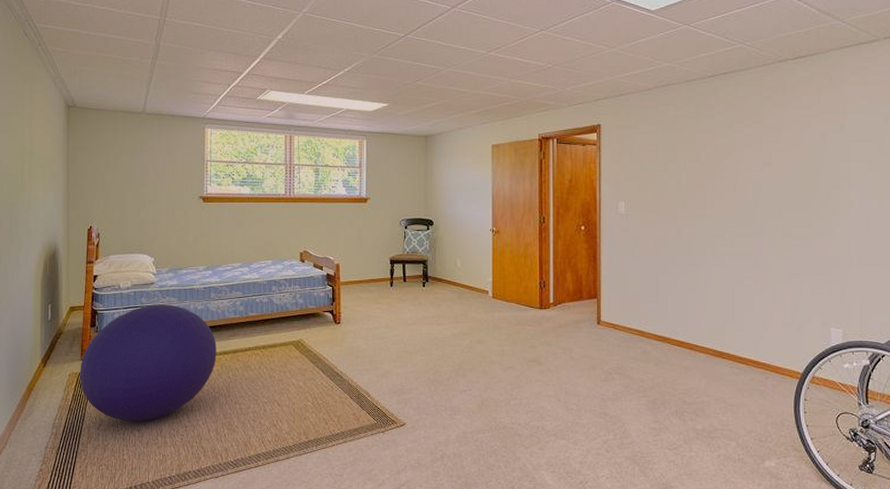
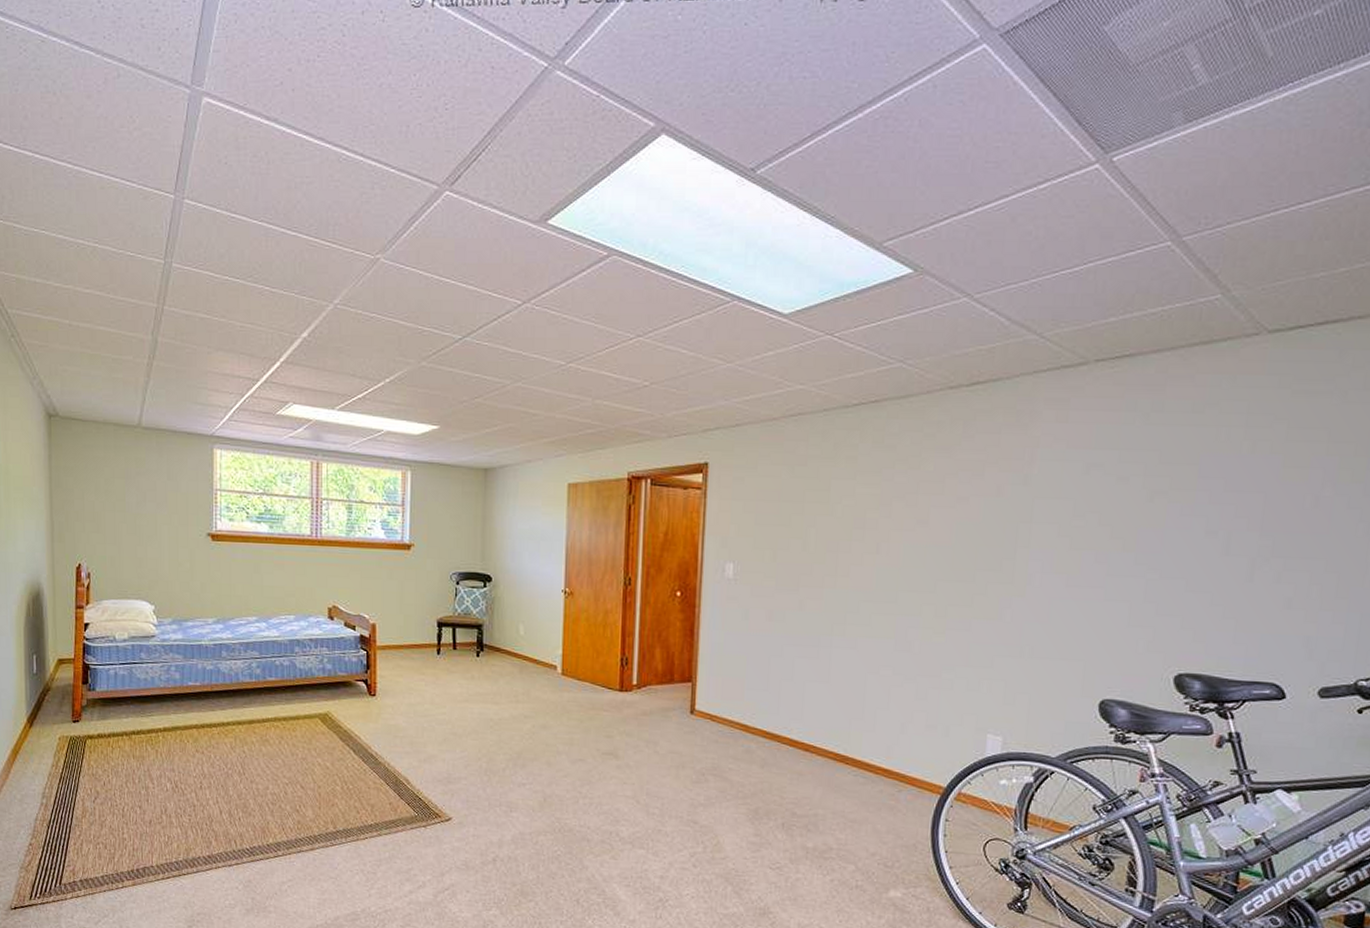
exercise ball: present [80,304,217,422] -> none [71,661,229,797]

